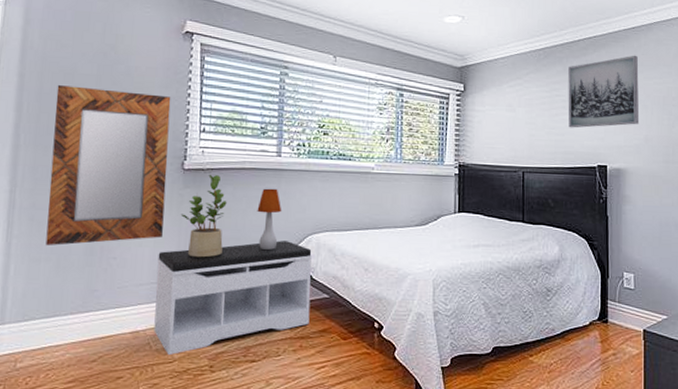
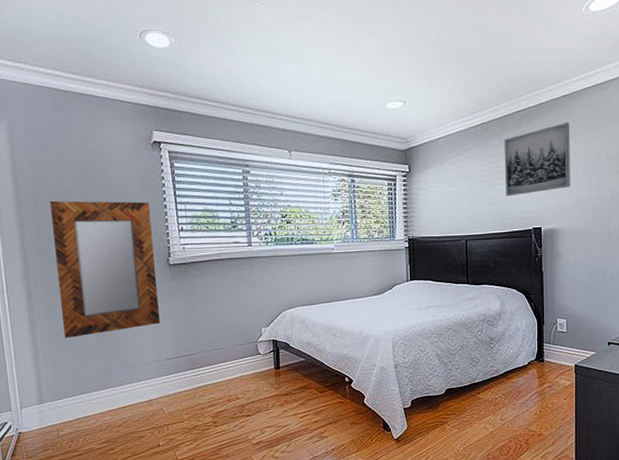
bench: present [154,240,312,356] -> none [158,317,291,417]
potted plant: present [180,175,227,258] -> none [172,267,212,338]
table lamp: present [257,188,282,250] -> none [236,274,258,326]

